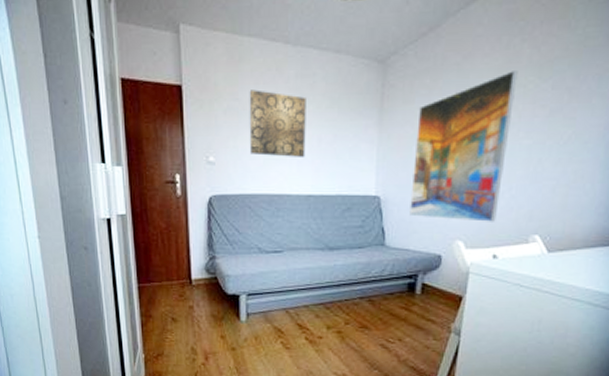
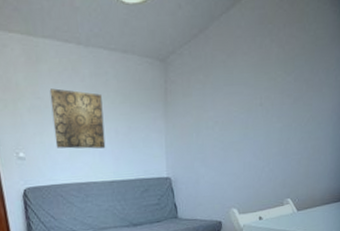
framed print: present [409,71,518,222] -> none [194,66,269,192]

